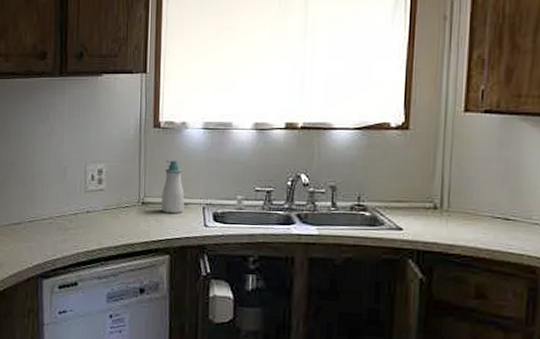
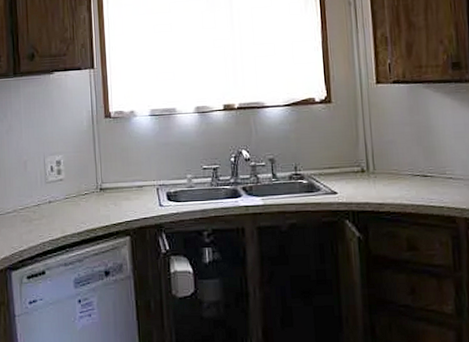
soap bottle: present [161,160,184,213] -> none [118,147,139,196]

